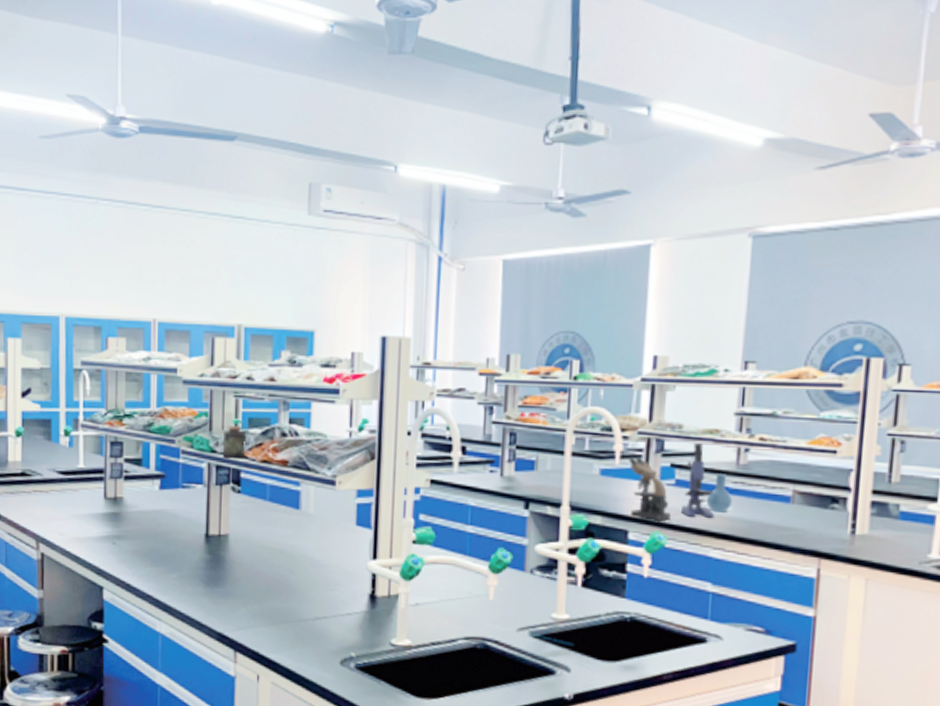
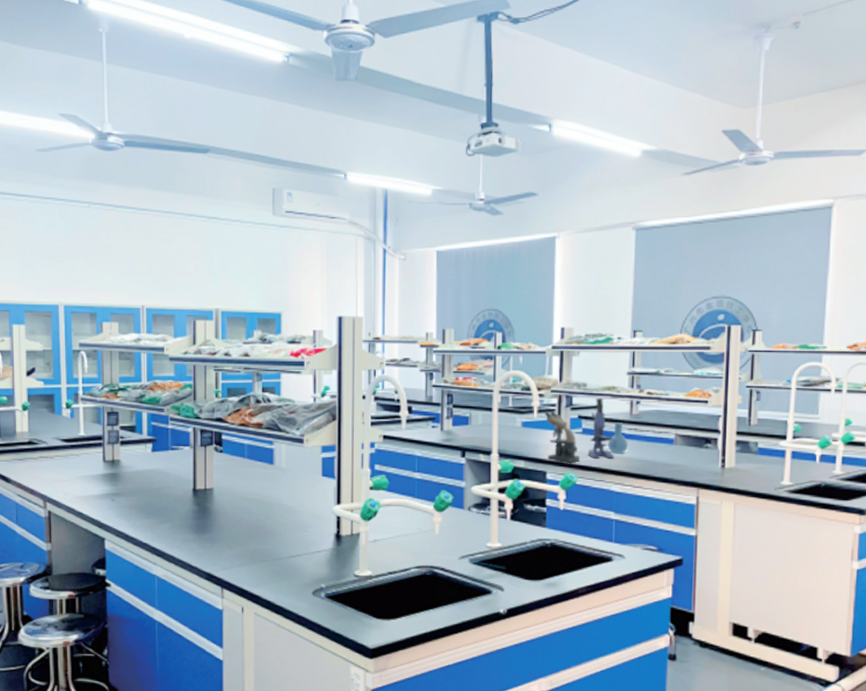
jar: present [223,425,247,459] -> none [206,395,226,423]

